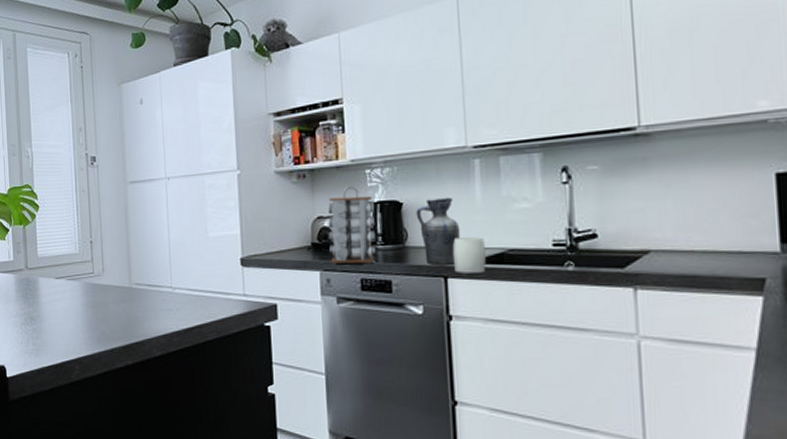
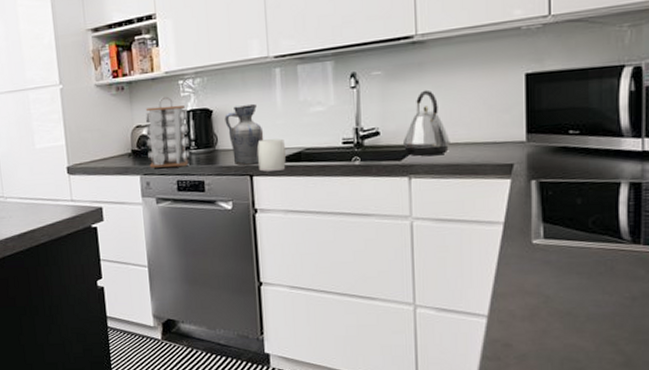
kettle: none [625,188,685,265] -> present [402,89,450,156]

